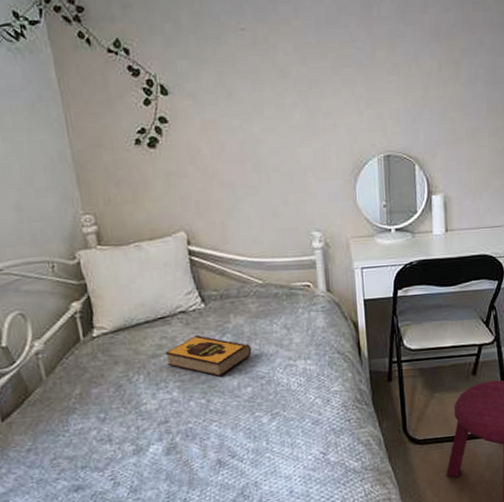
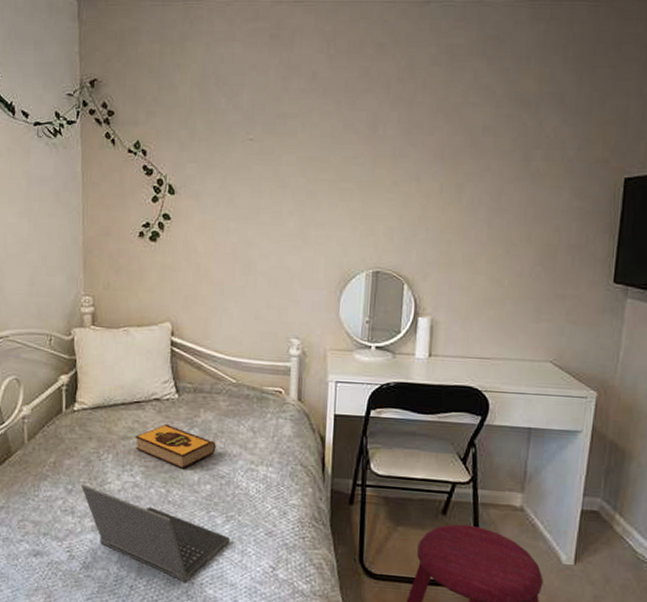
laptop computer: none [114,409,279,485] -> present [80,484,231,583]

